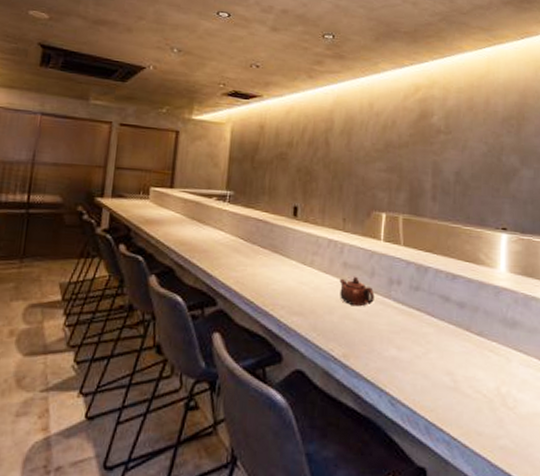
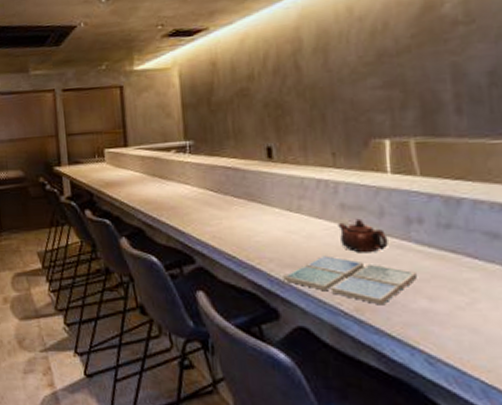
drink coaster: none [290,306,392,353] -> present [283,255,418,305]

